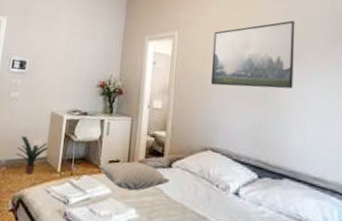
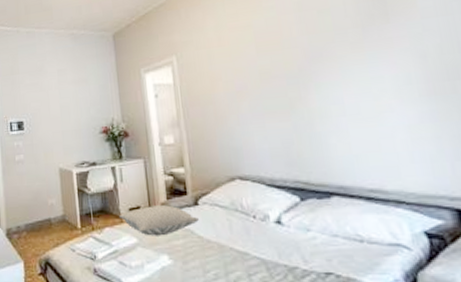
potted plant: present [16,136,48,174] -> none [33,198,64,235]
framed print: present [210,21,295,89] -> none [216,14,323,107]

